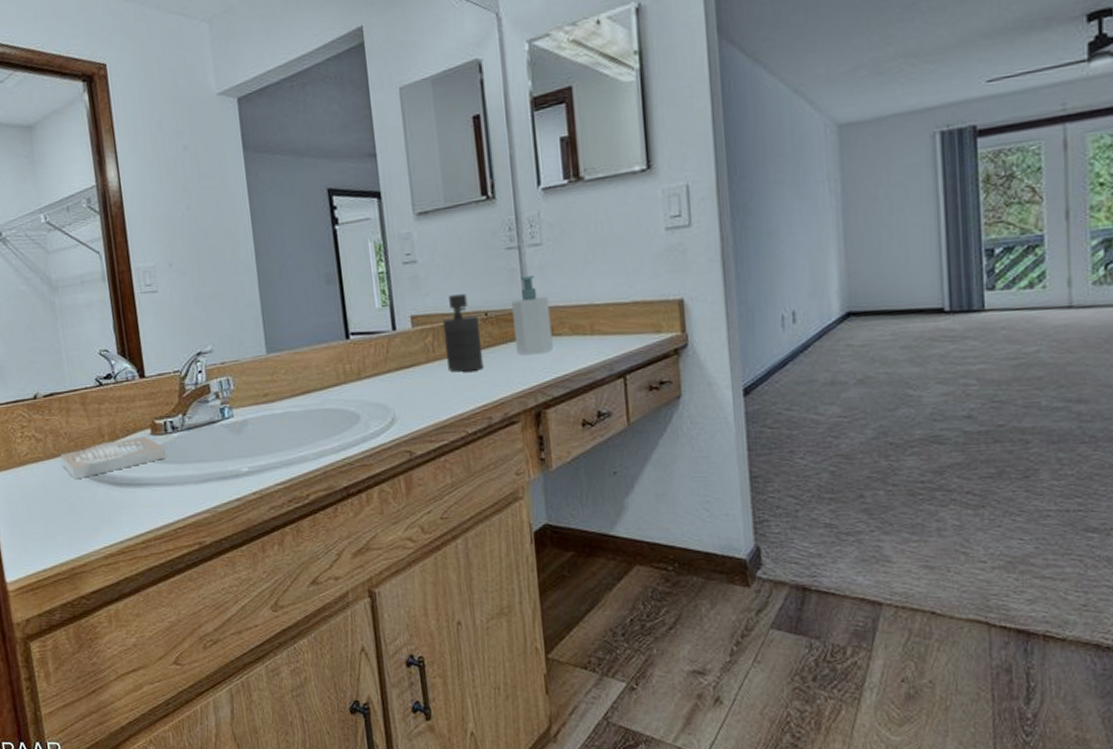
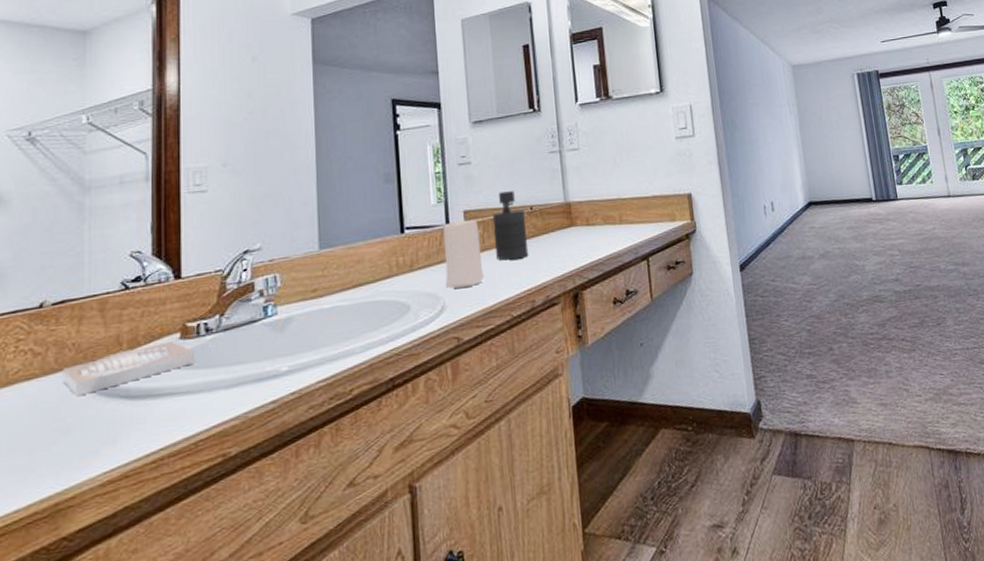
candle: none [389,325,435,400] -> present [443,219,484,289]
soap bottle: present [511,276,553,356] -> none [553,175,589,244]

